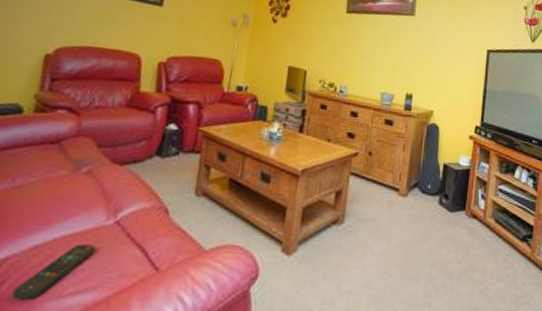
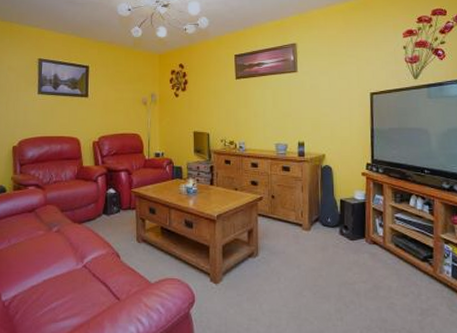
remote control: present [12,244,96,300] -> none [24,283,73,324]

